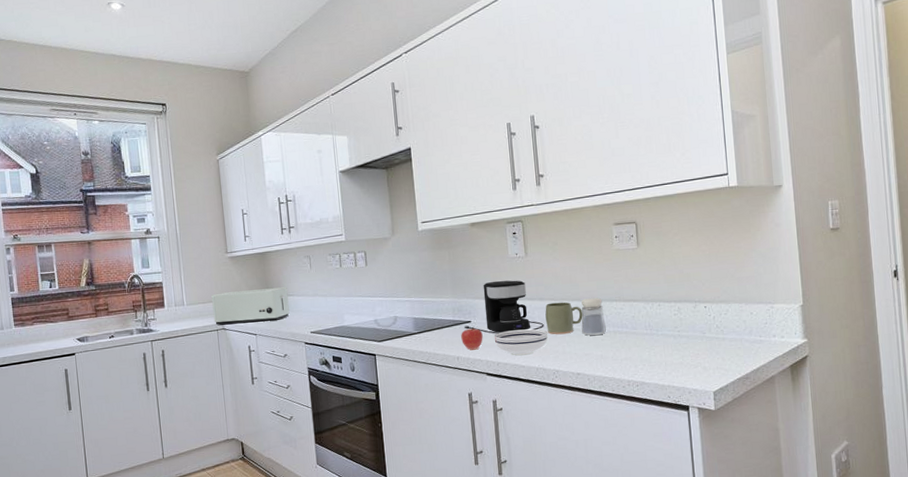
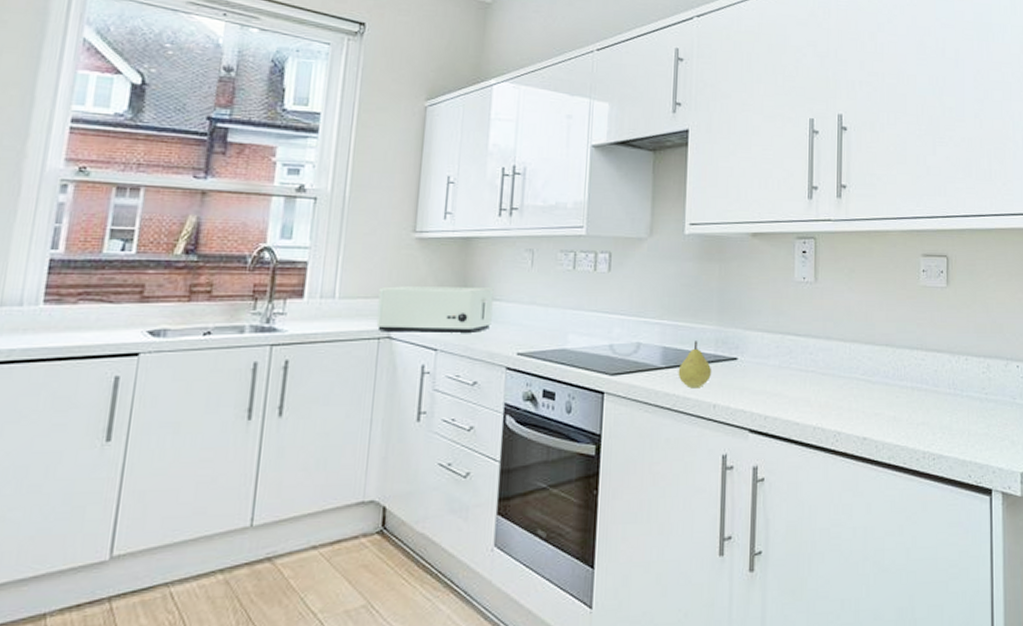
fruit: none [427,311,453,346] -> present [678,341,712,387]
fruit: present [461,326,483,350] -> none [722,365,750,397]
coffee maker: present [464,280,544,334] -> none [728,310,829,378]
bowl: present [494,329,548,356] -> none [764,375,833,409]
mug: present [545,302,583,334] -> none [831,344,876,385]
salt shaker: present [581,297,606,336] -> none [874,341,902,391]

